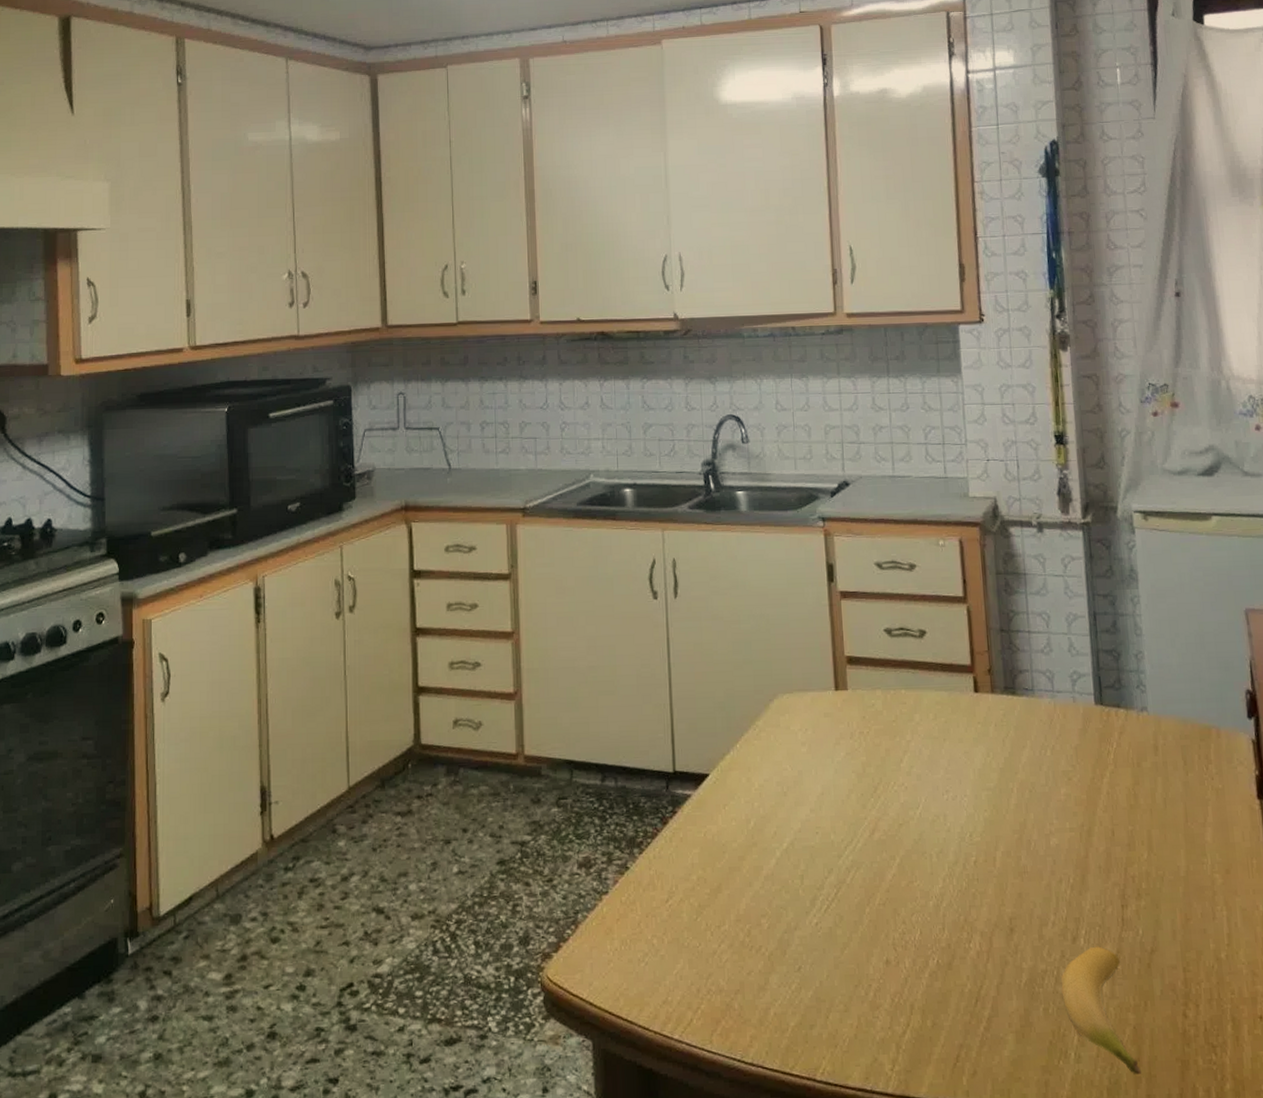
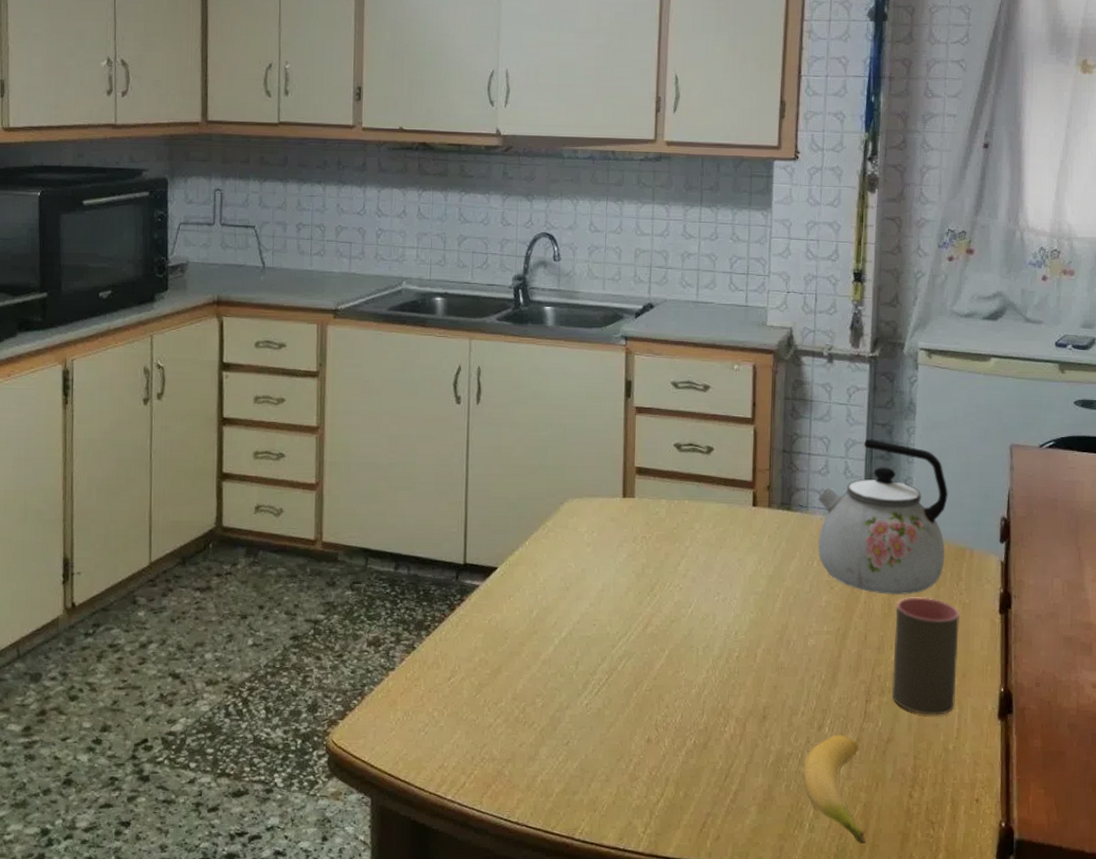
kettle: none [1043,612,1190,784] -> present [817,439,948,596]
cup: none [1143,784,1222,920] -> present [891,597,960,715]

